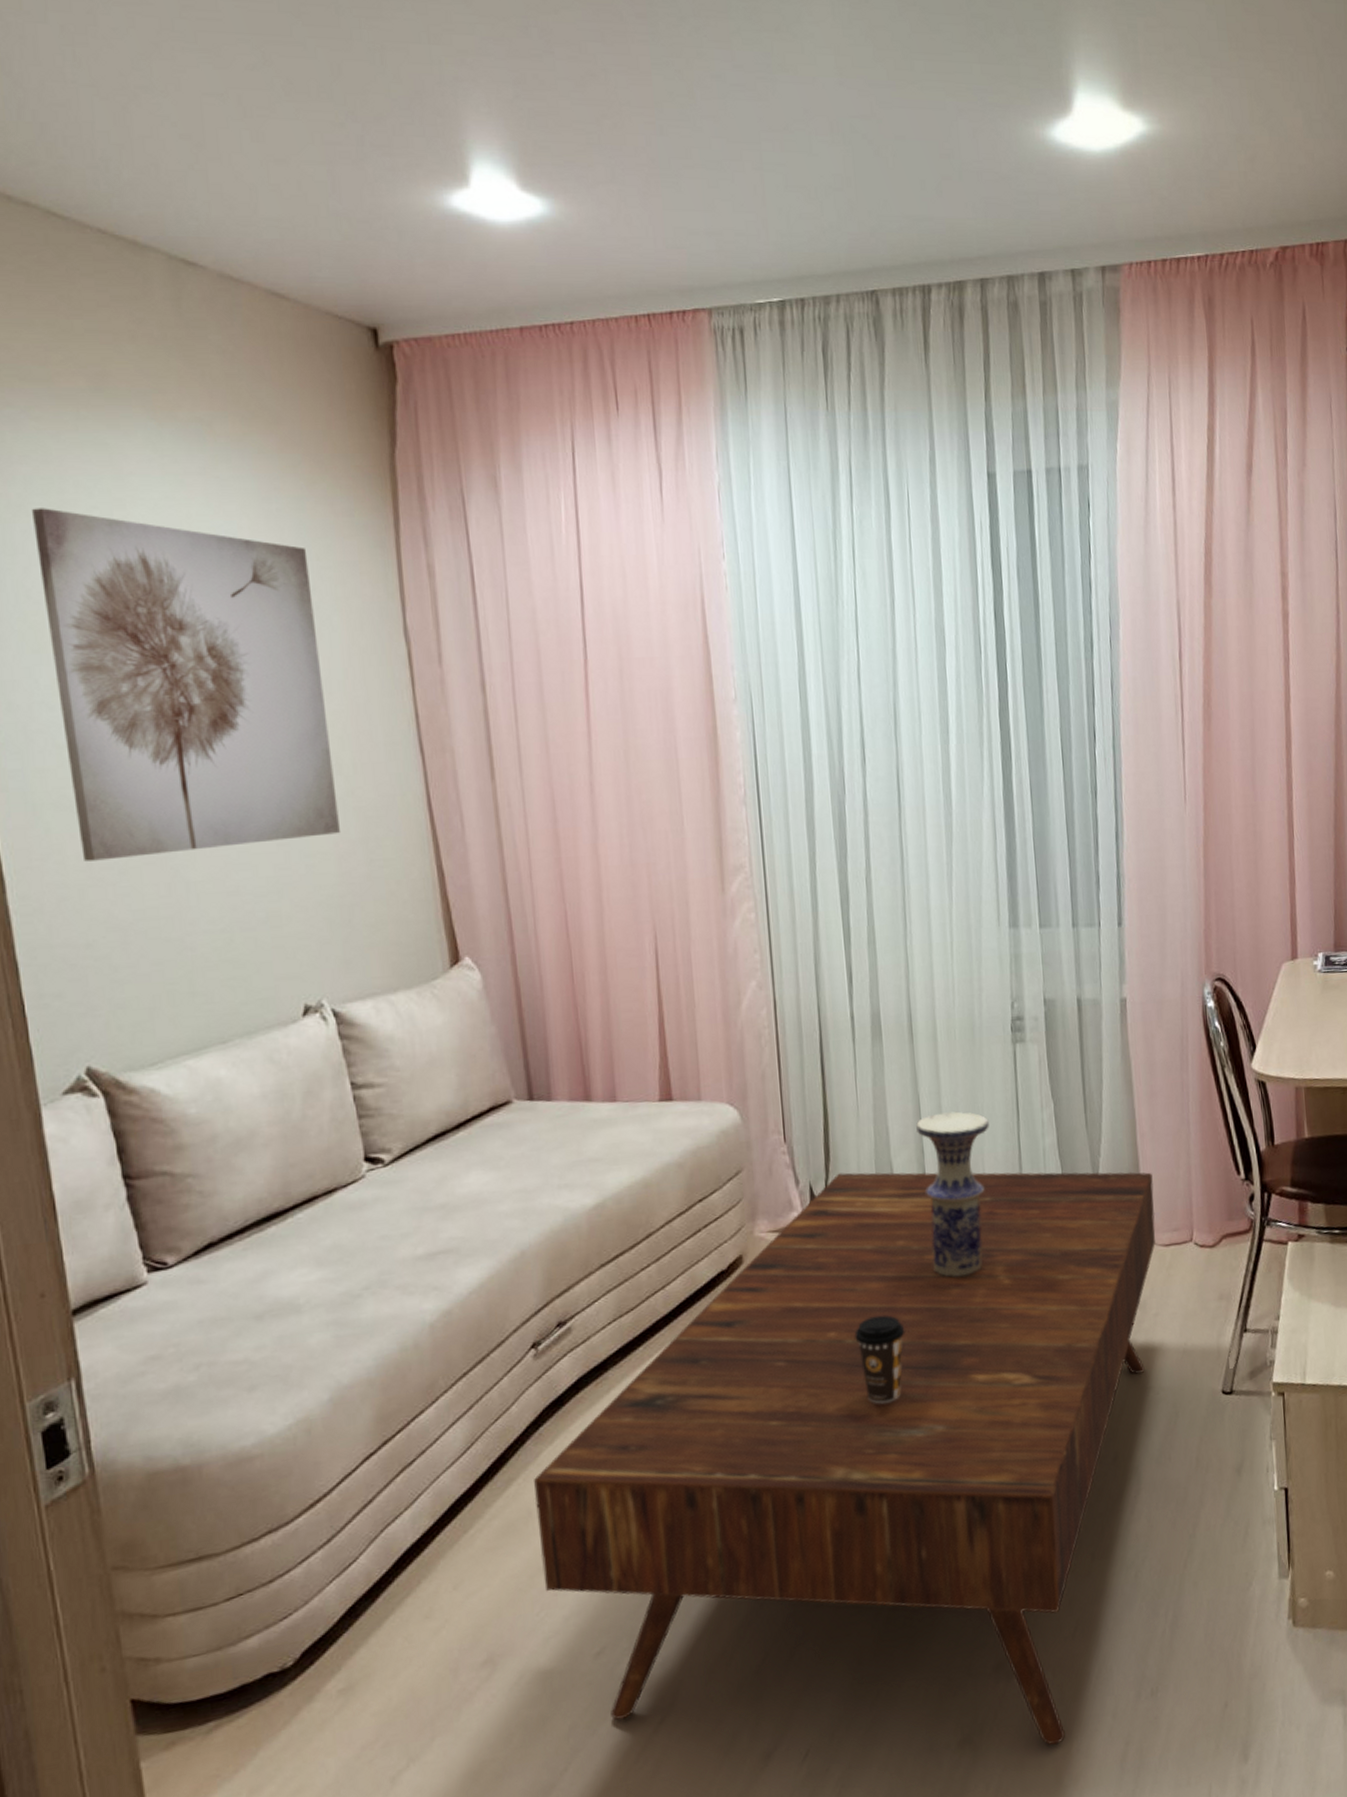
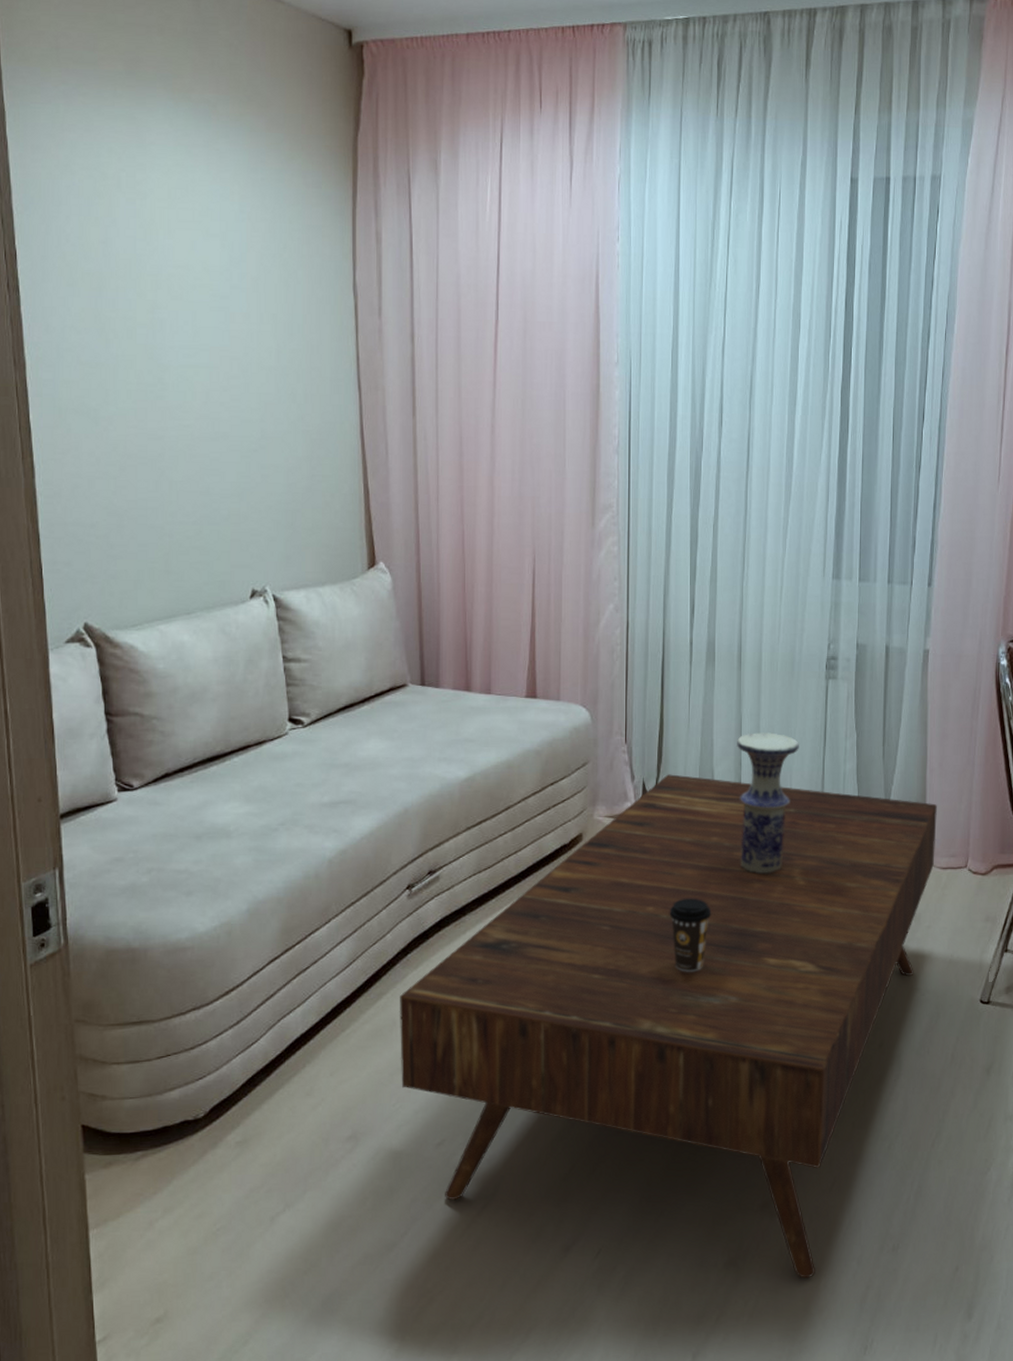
wall art: present [31,508,340,862] -> none [74,168,290,458]

